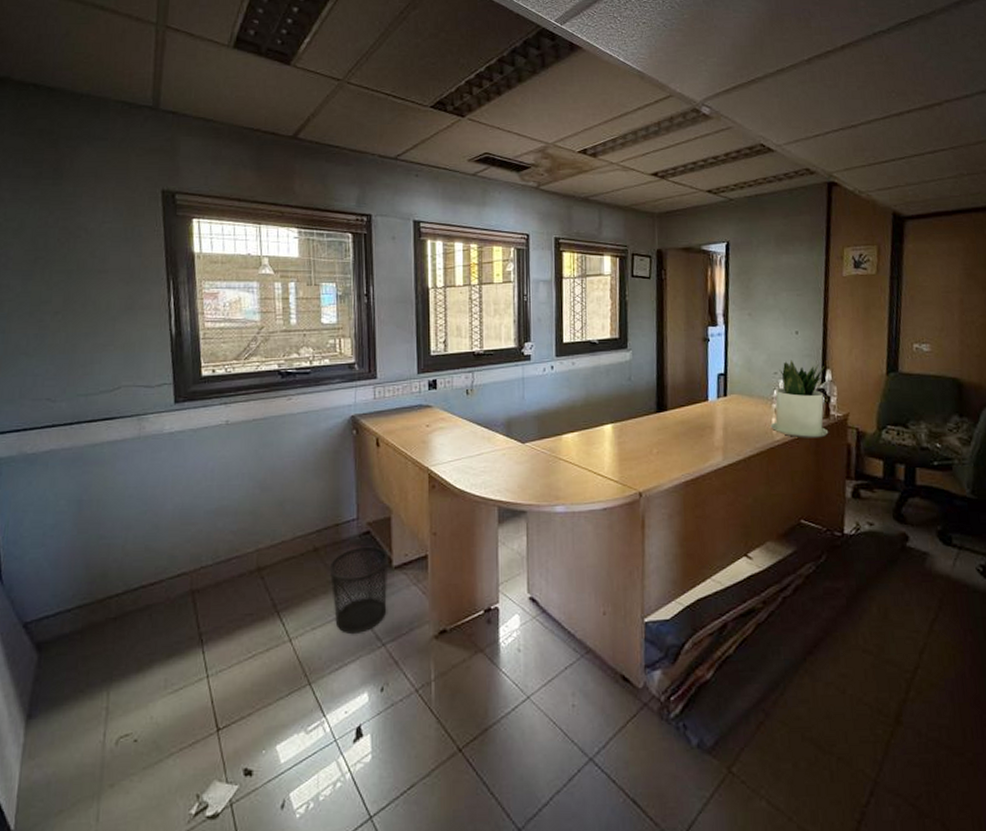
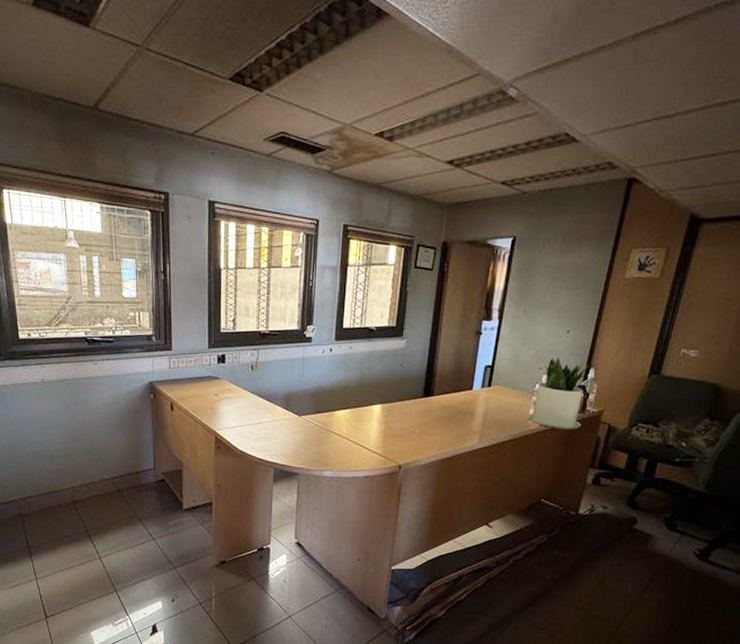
waste bin: present [329,546,389,635] -> none [131,491,180,558]

